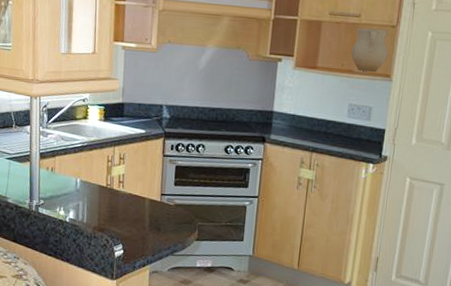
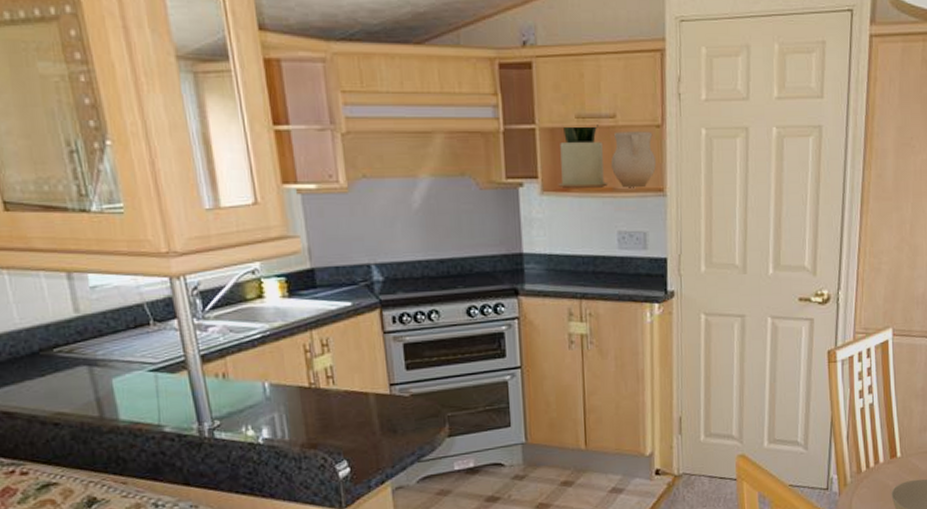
planter: none [308,21,348,70] -> present [558,124,608,190]

